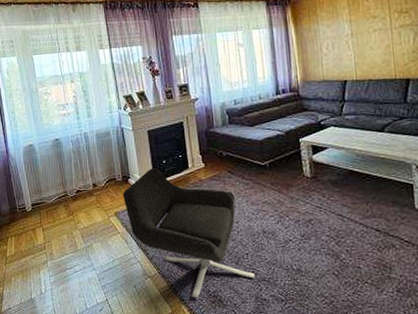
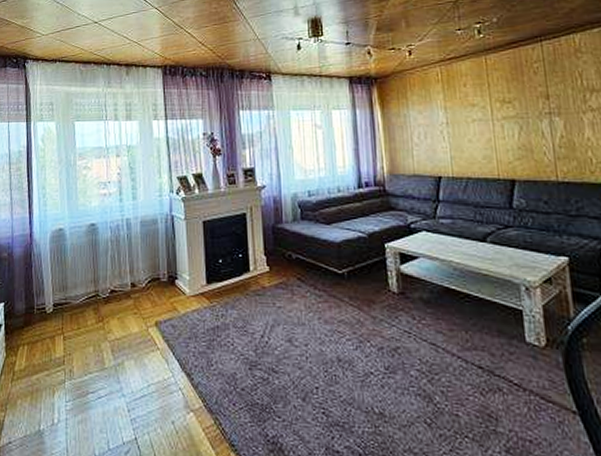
lounge chair: present [123,167,255,298] -> none [167,267,325,444]

